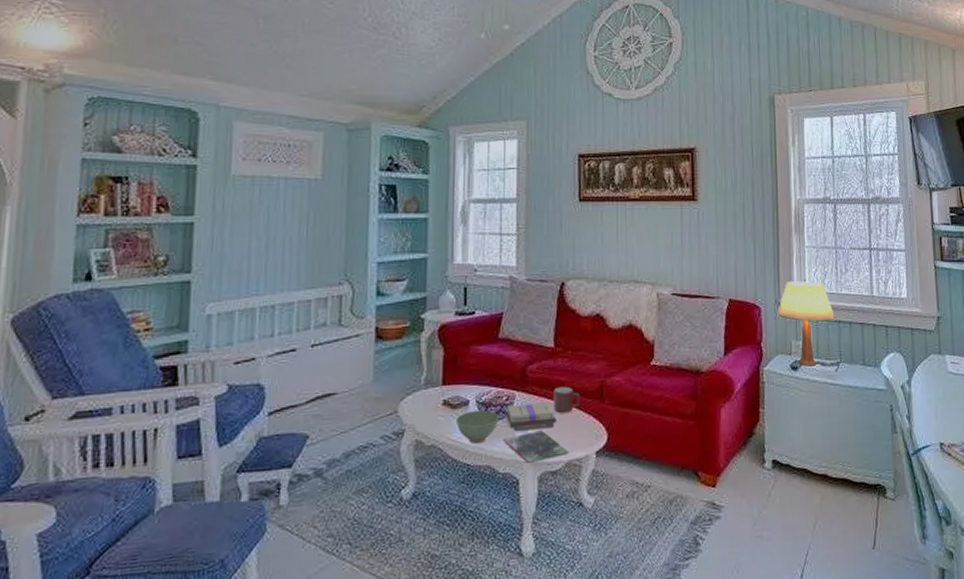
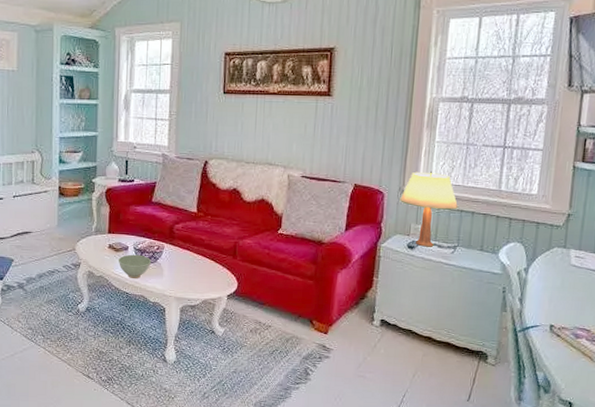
magazine: present [503,430,570,464] -> none [153,274,206,298]
books: present [504,402,556,431] -> none [155,253,196,274]
mug: present [553,386,581,415] -> none [194,243,217,265]

